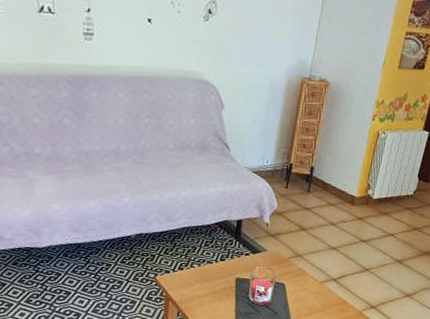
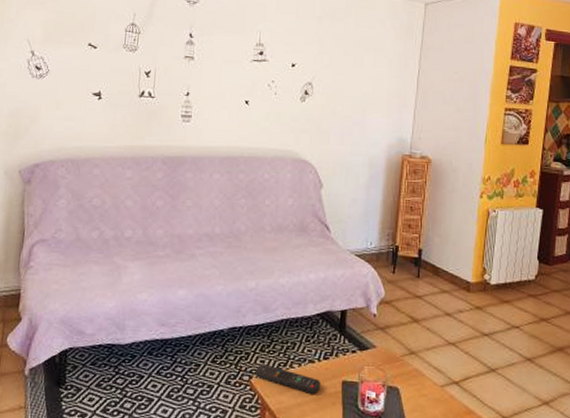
remote control: none [160,264,217,288] -> present [256,364,320,394]

